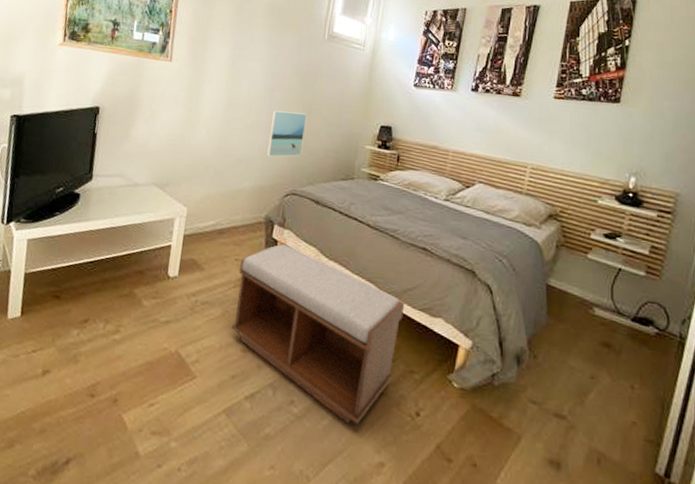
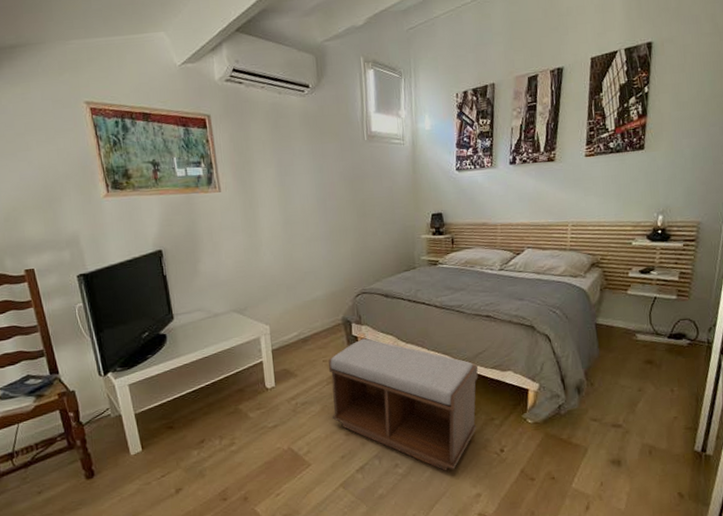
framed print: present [266,110,307,157] -> none [328,217,364,264]

